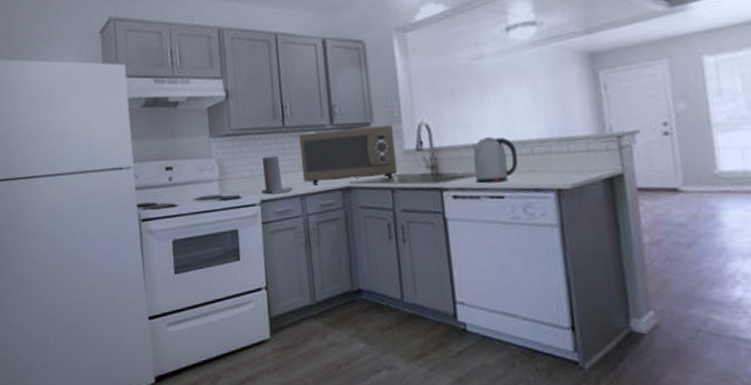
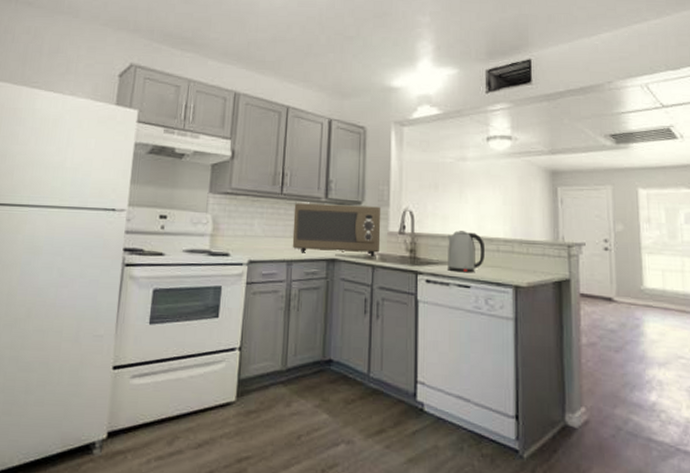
paper towel: present [261,155,293,195] -> none [251,219,281,257]

